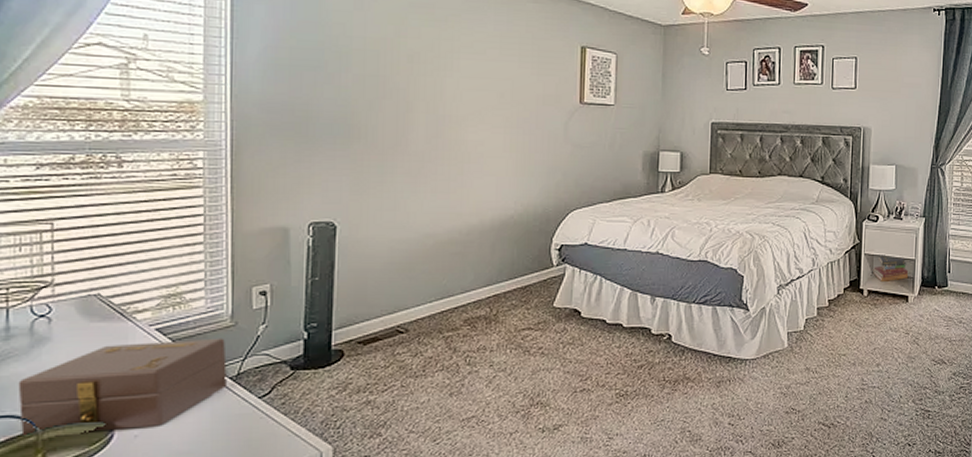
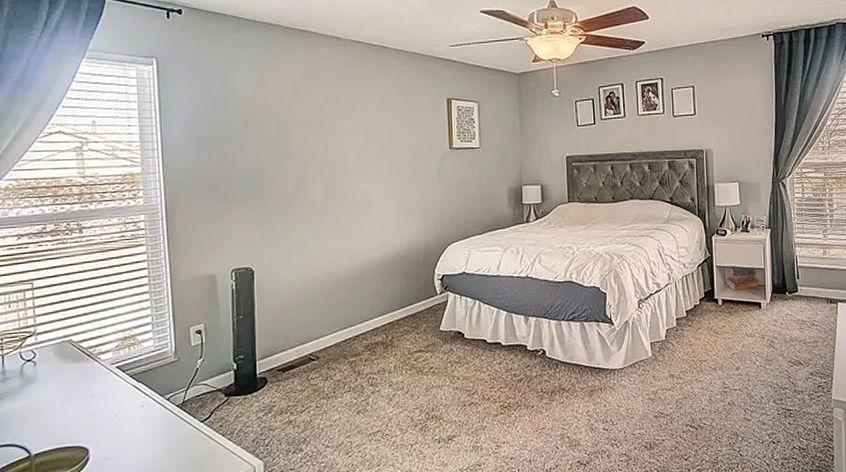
jewelry box: present [18,338,227,438] -> none [14,372,175,463]

